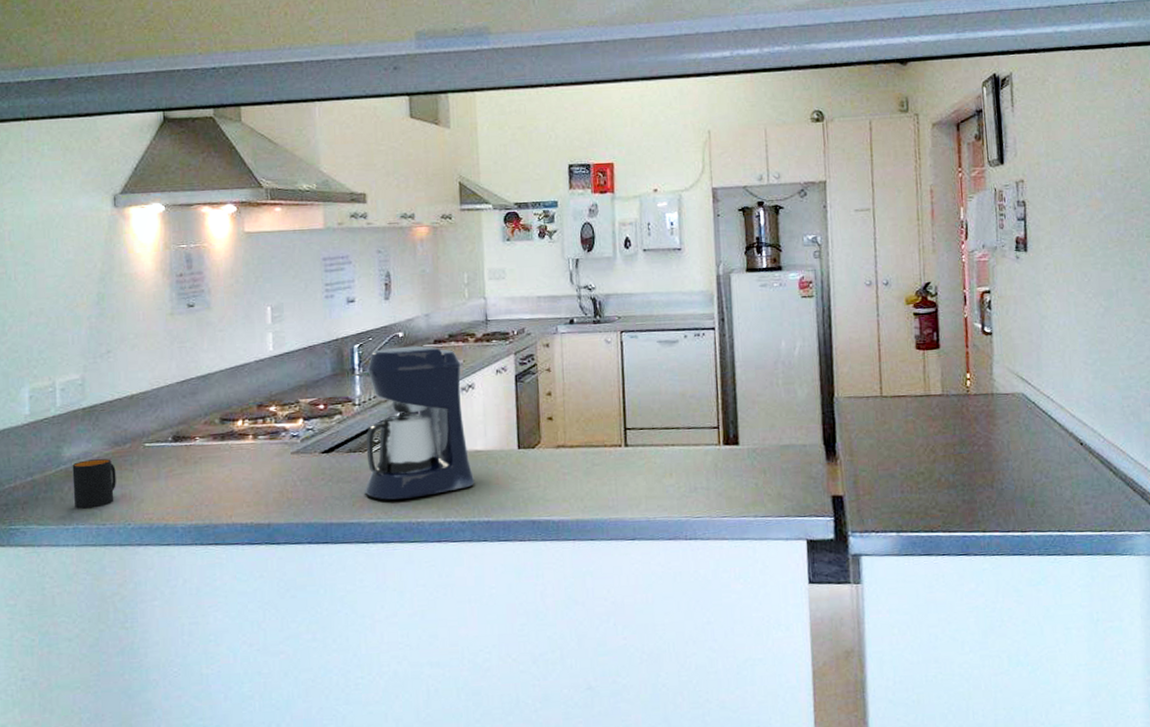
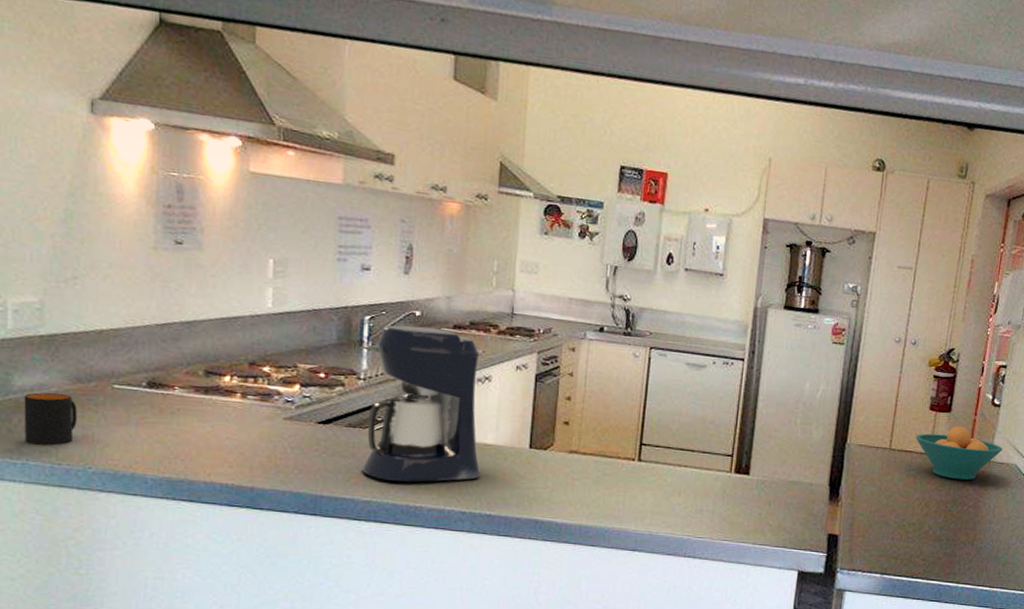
fruit bowl: none [906,361,1004,419] -> present [915,425,1003,481]

